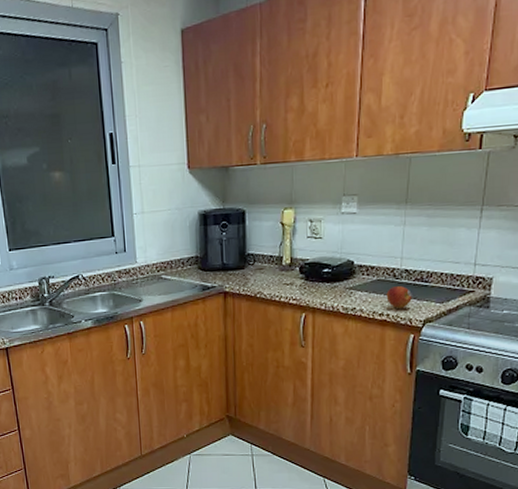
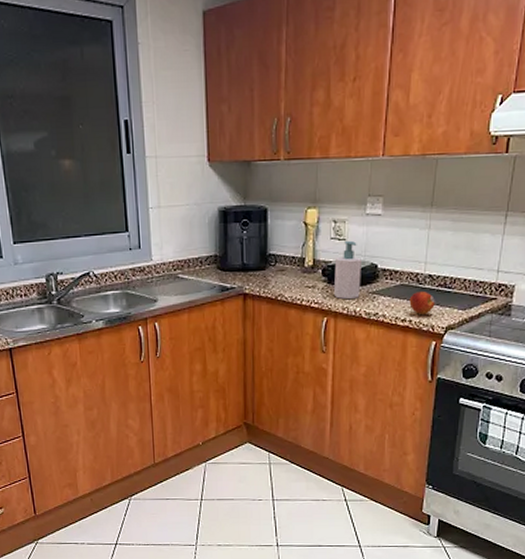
soap bottle: none [311,238,338,296] -> present [333,240,361,300]

